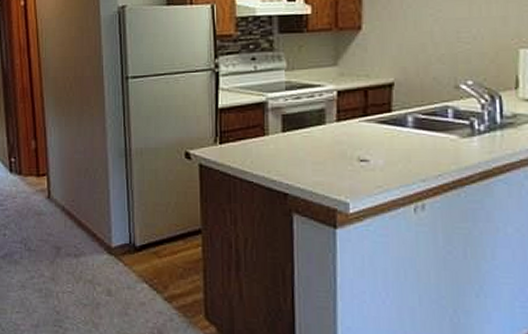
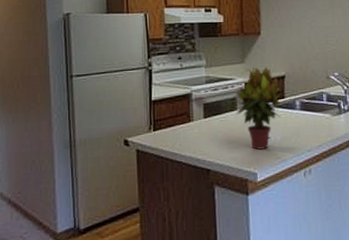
potted plant: none [324,70,386,175] -> present [236,66,281,150]

